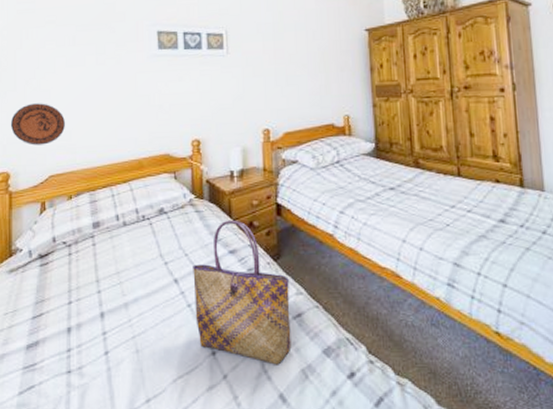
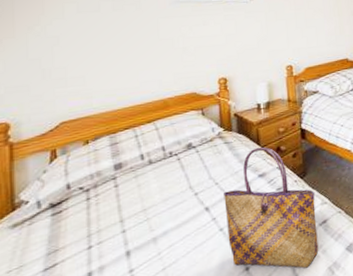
decorative plate: present [10,103,65,146] -> none [8,49,78,93]

